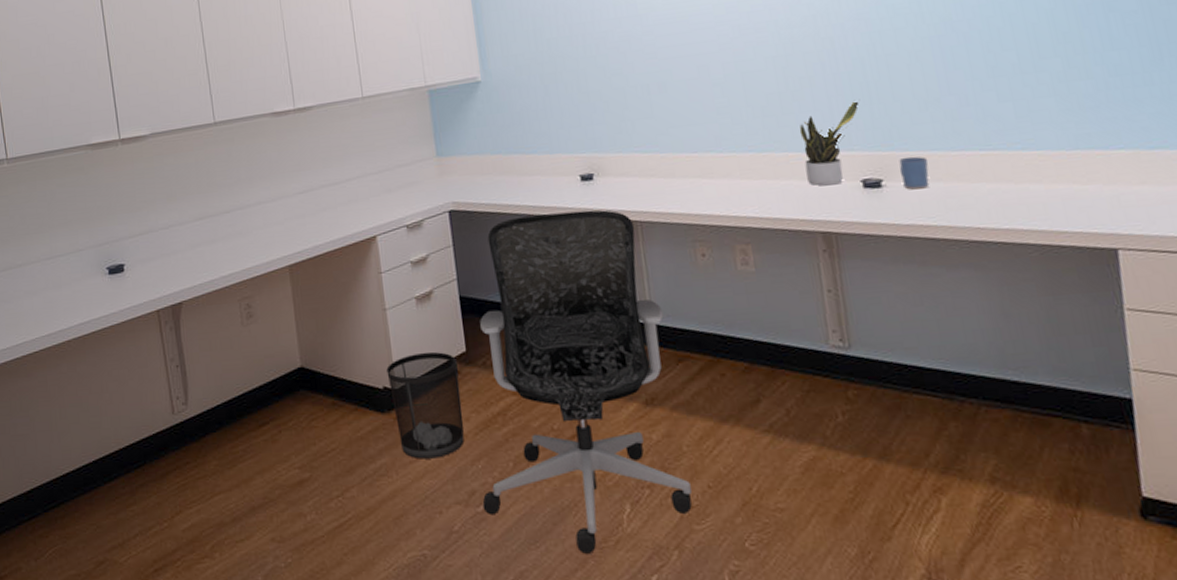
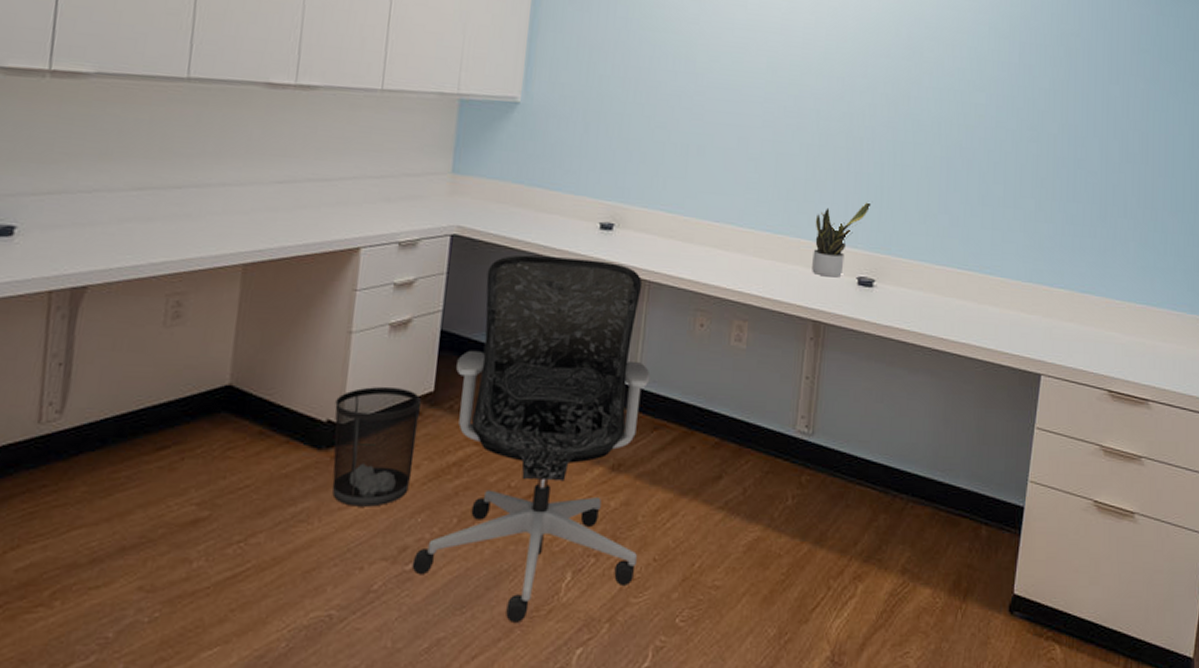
mug: present [899,156,930,190] -> none [890,262,916,295]

